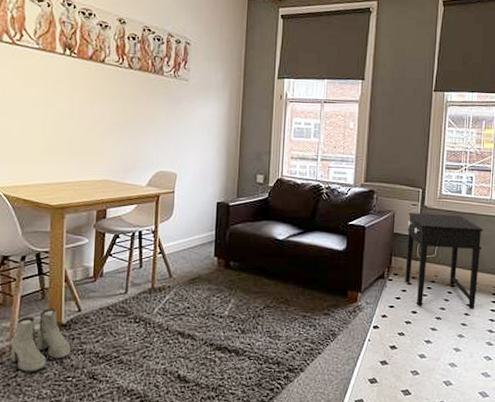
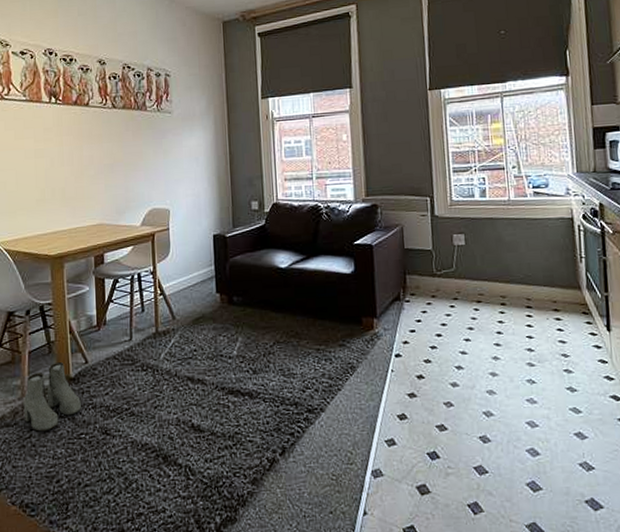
side table: present [405,213,484,309] -> none [418,222,508,328]

